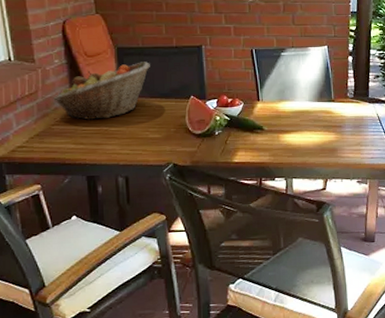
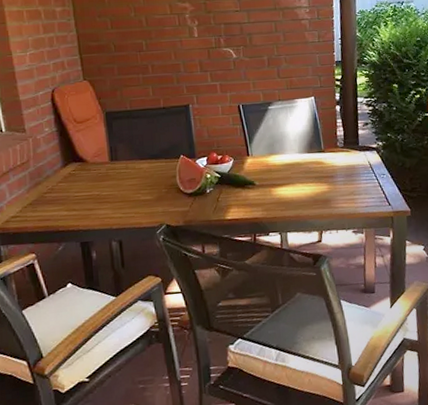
fruit basket: present [53,62,150,121] -> none [45,124,139,187]

